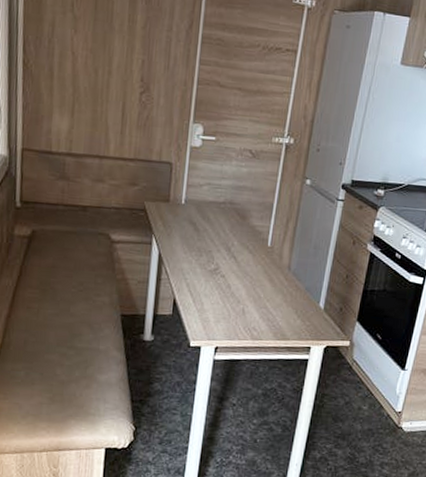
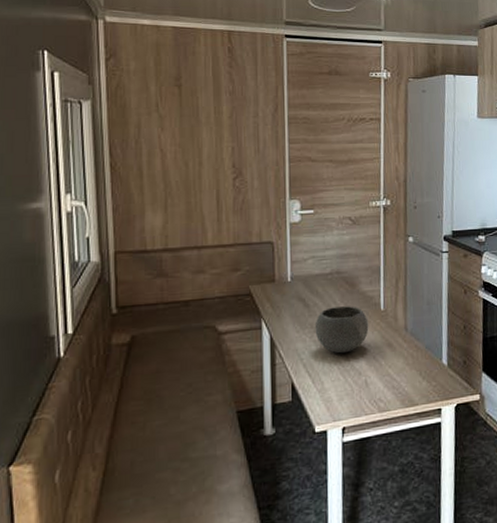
bowl: none [201,235,254,281] -> present [315,306,369,354]

